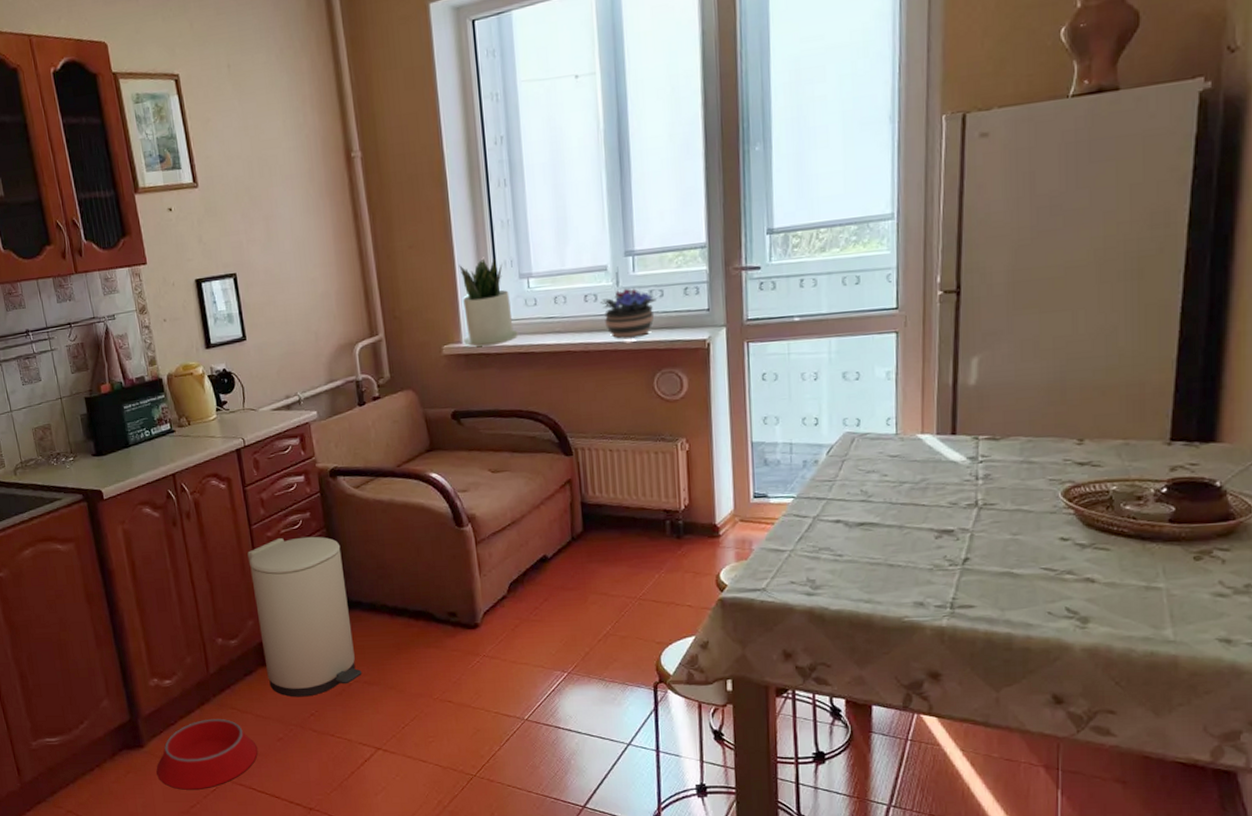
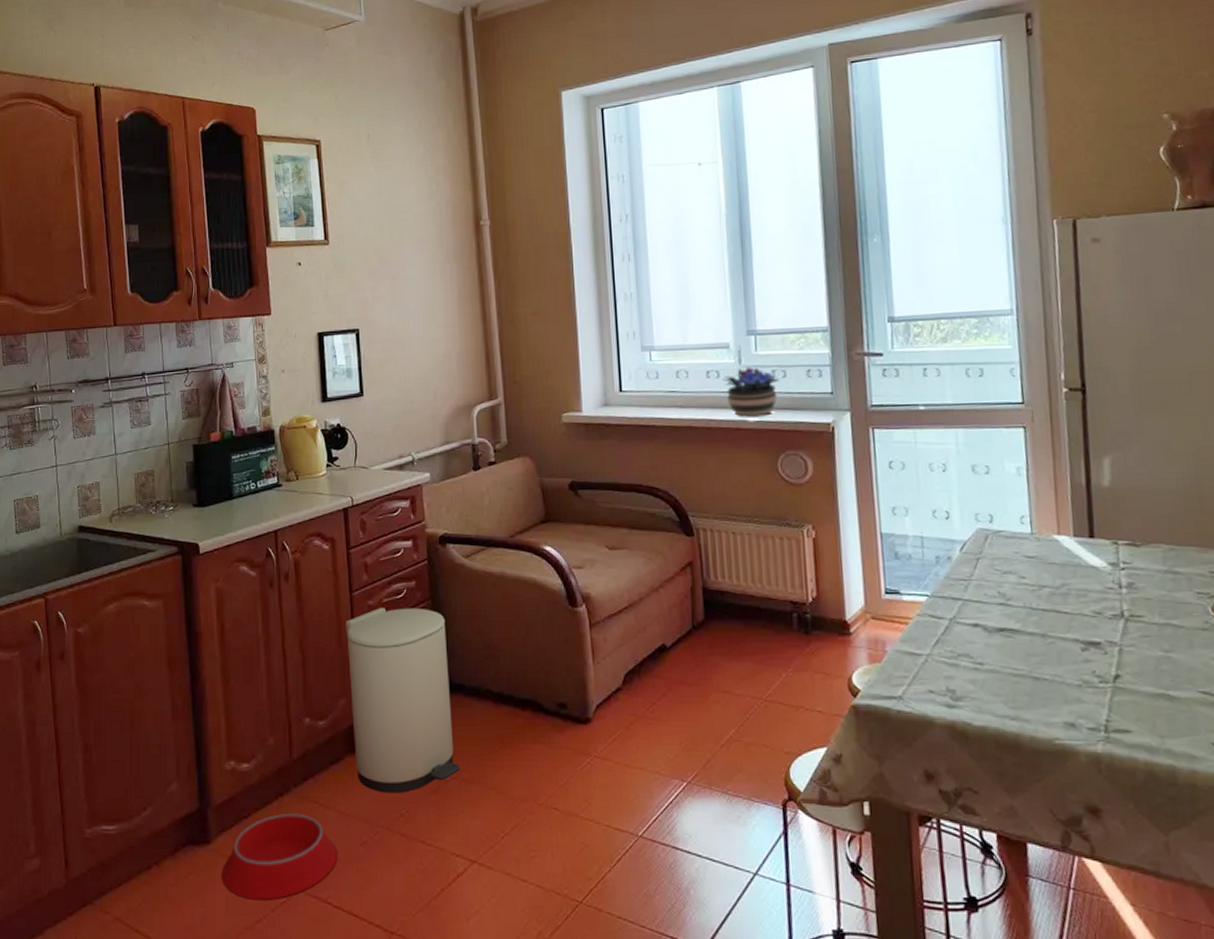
planter: present [459,258,519,347] -> none [581,329,641,417]

